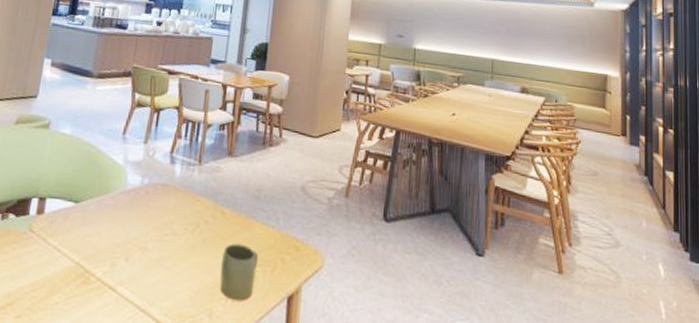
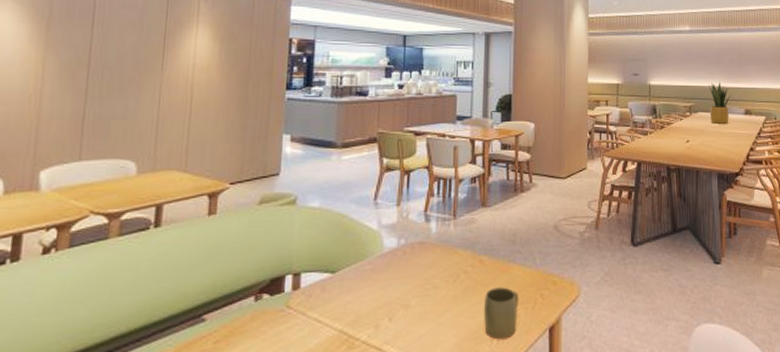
planter: none [480,53,507,101] -> present [709,81,732,124]

